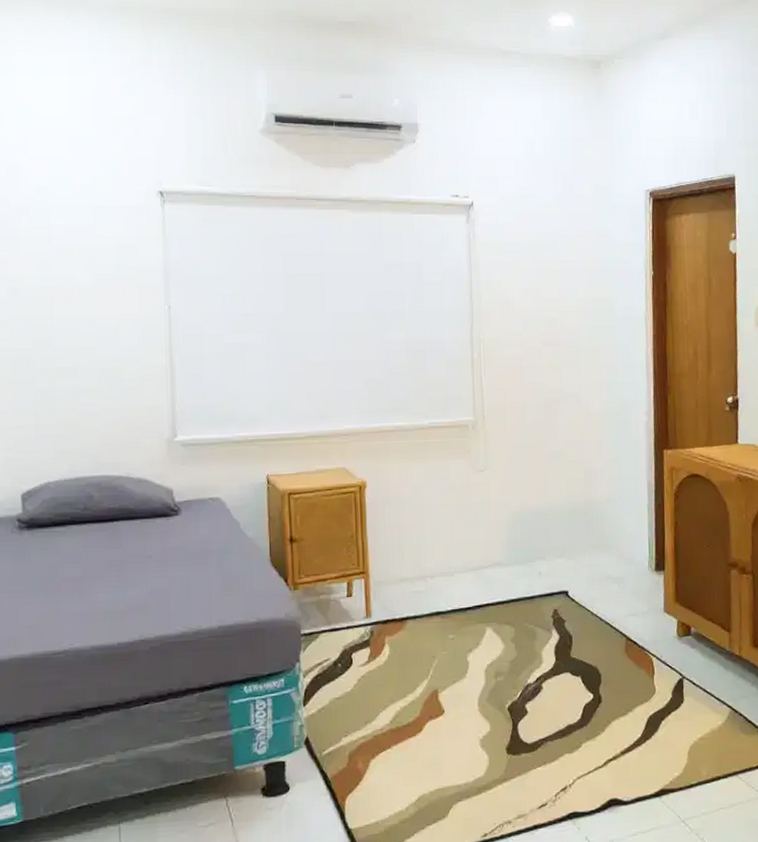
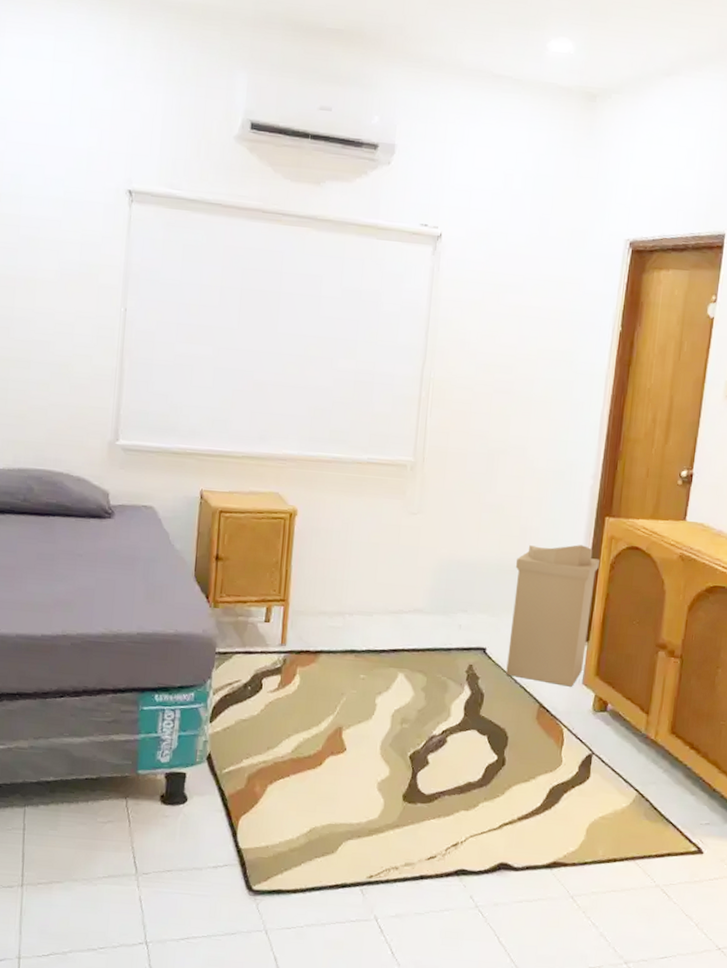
trash bin: none [586,479,664,617] -> present [506,545,600,687]

